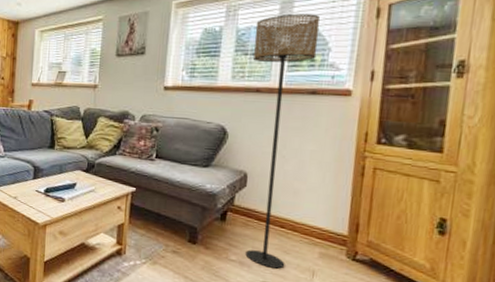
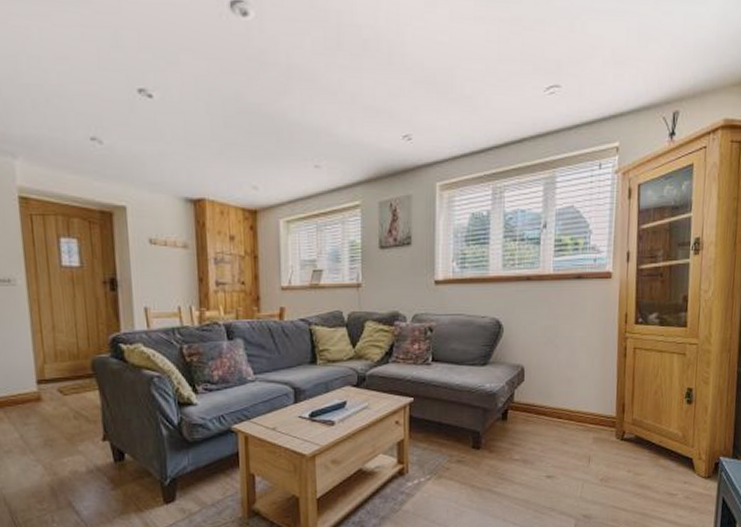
floor lamp: present [245,13,320,269] -> none [522,195,580,461]

